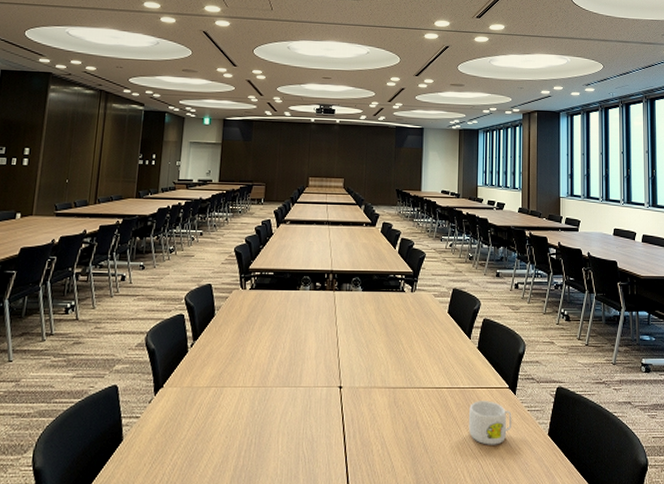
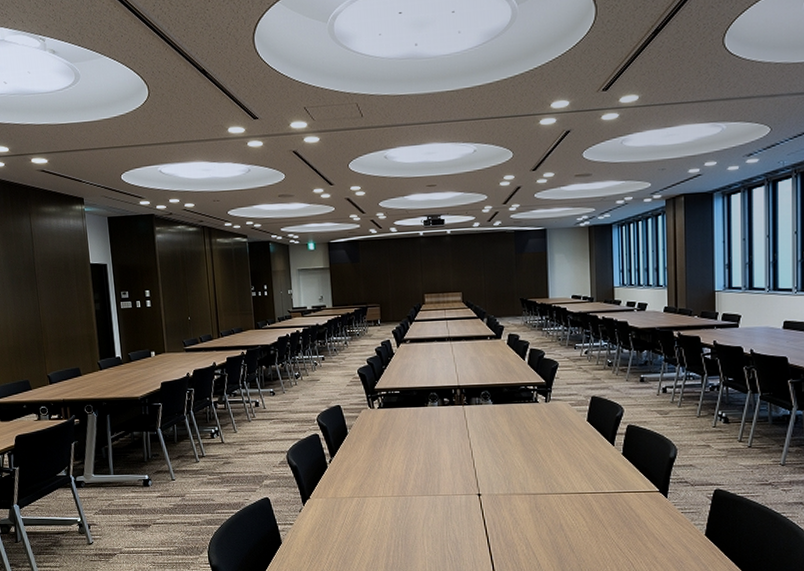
mug: present [469,401,512,445] -> none [616,504,664,545]

